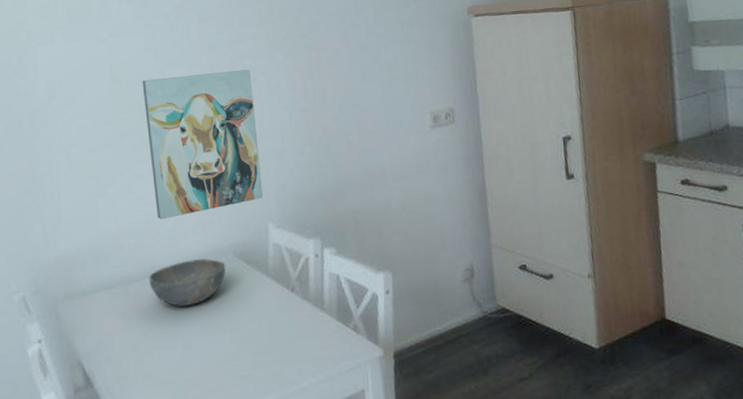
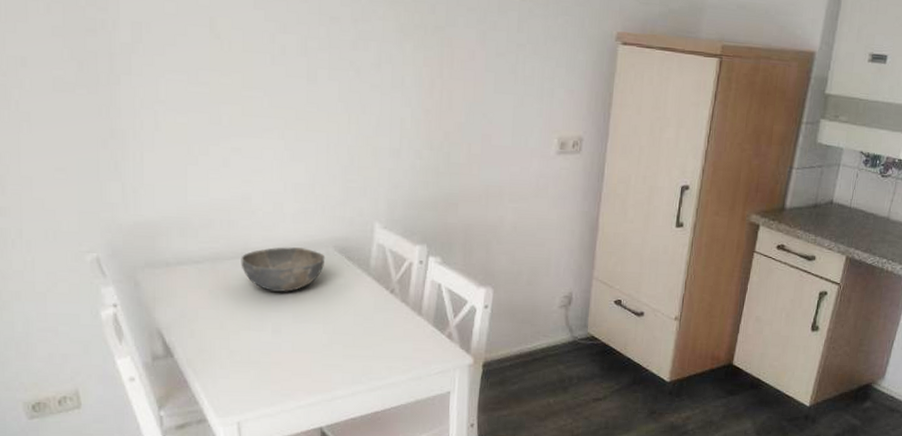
wall art: present [142,69,263,220] -> none [248,42,375,201]

